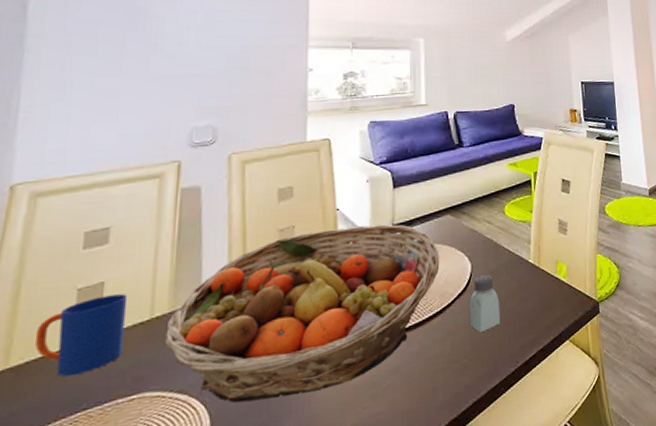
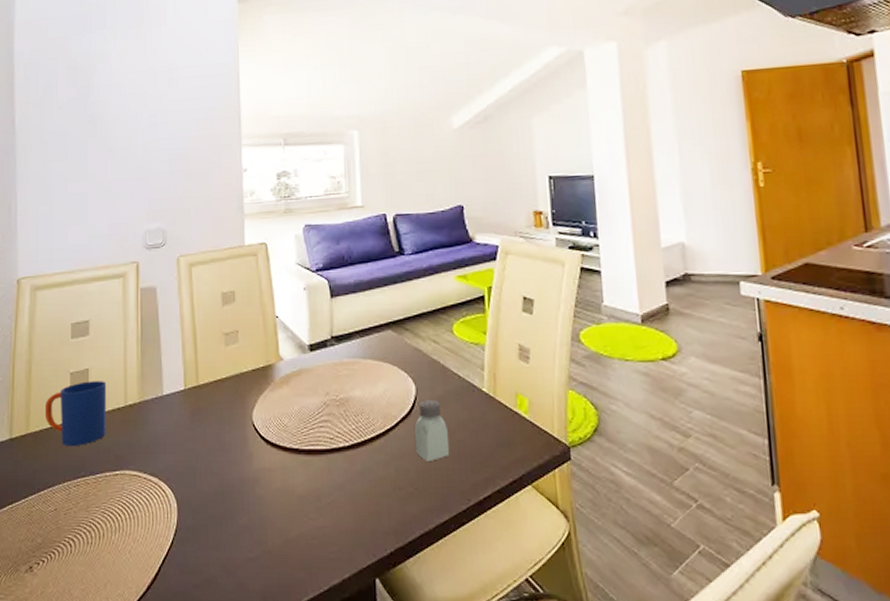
fruit basket: present [163,224,440,403] -> none [136,335,382,494]

